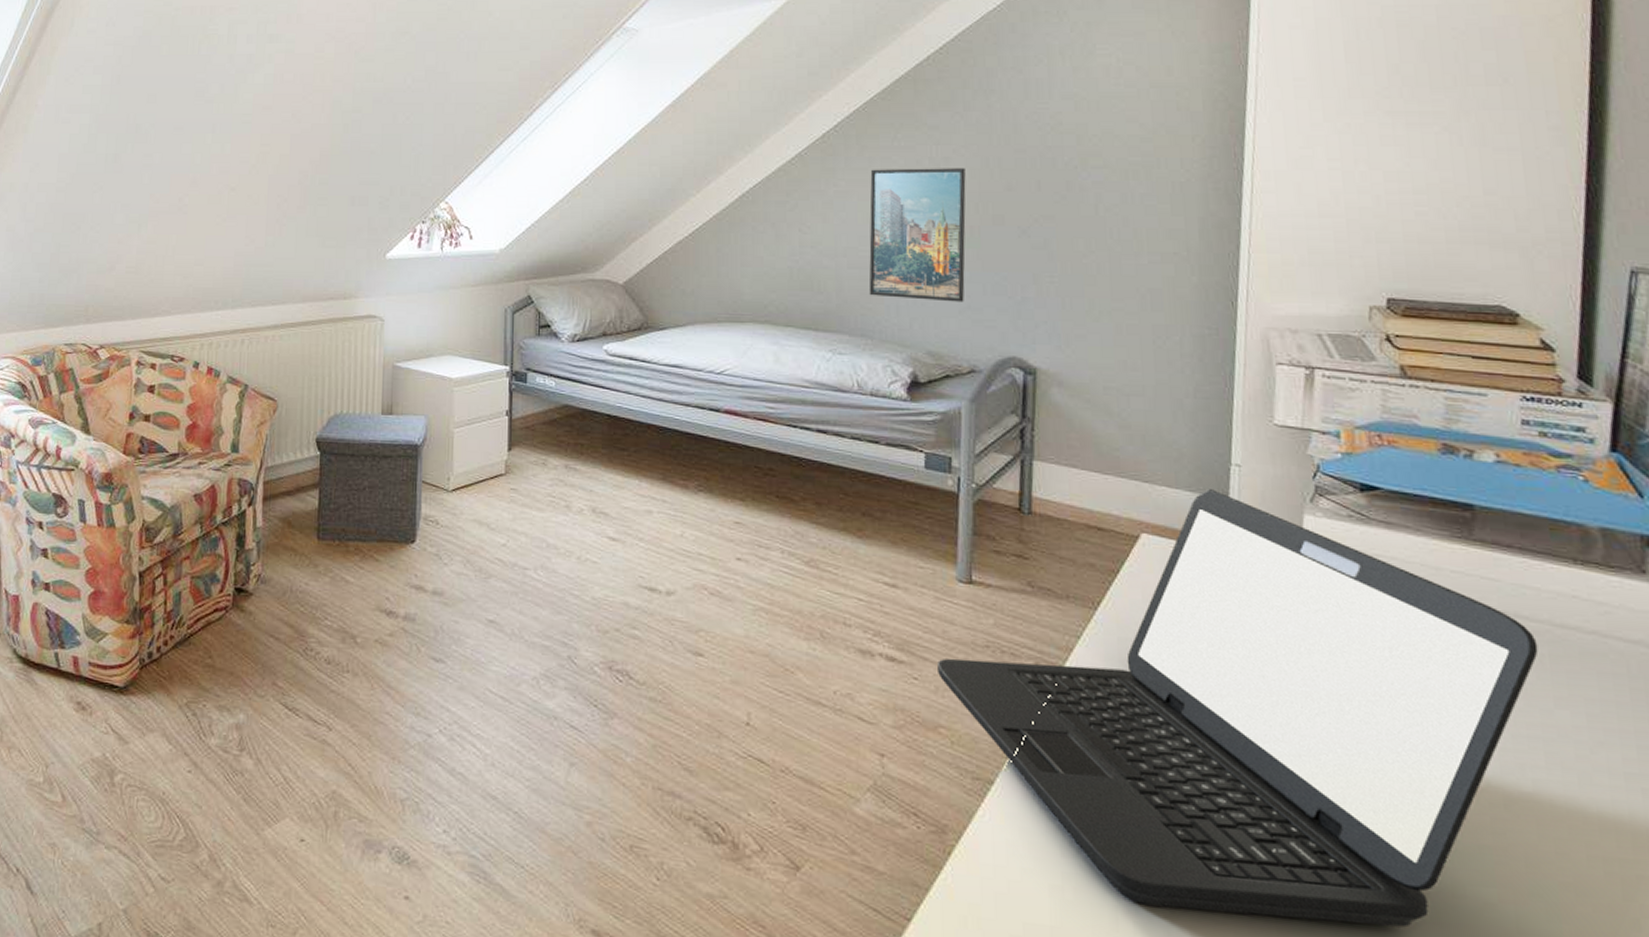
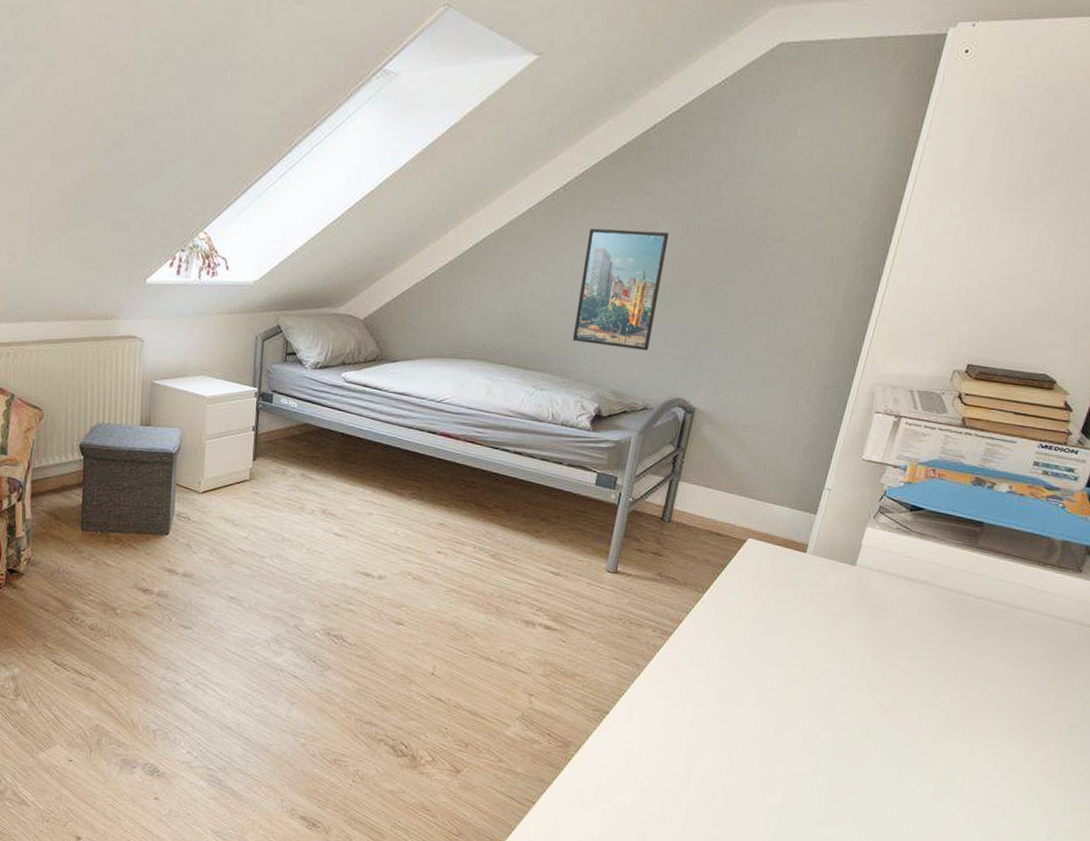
laptop: present [938,489,1538,928] -> none [581,506,998,799]

